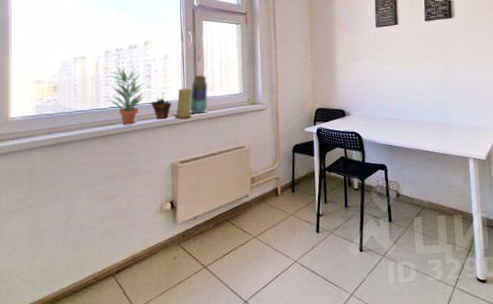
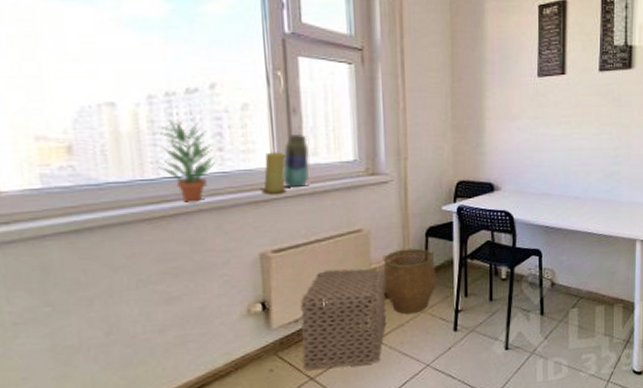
succulent plant: present [150,91,171,120] -> none [224,156,256,196]
pouf: none [198,177,263,260] -> present [300,268,387,370]
basket: none [260,161,302,216] -> present [382,248,437,315]

